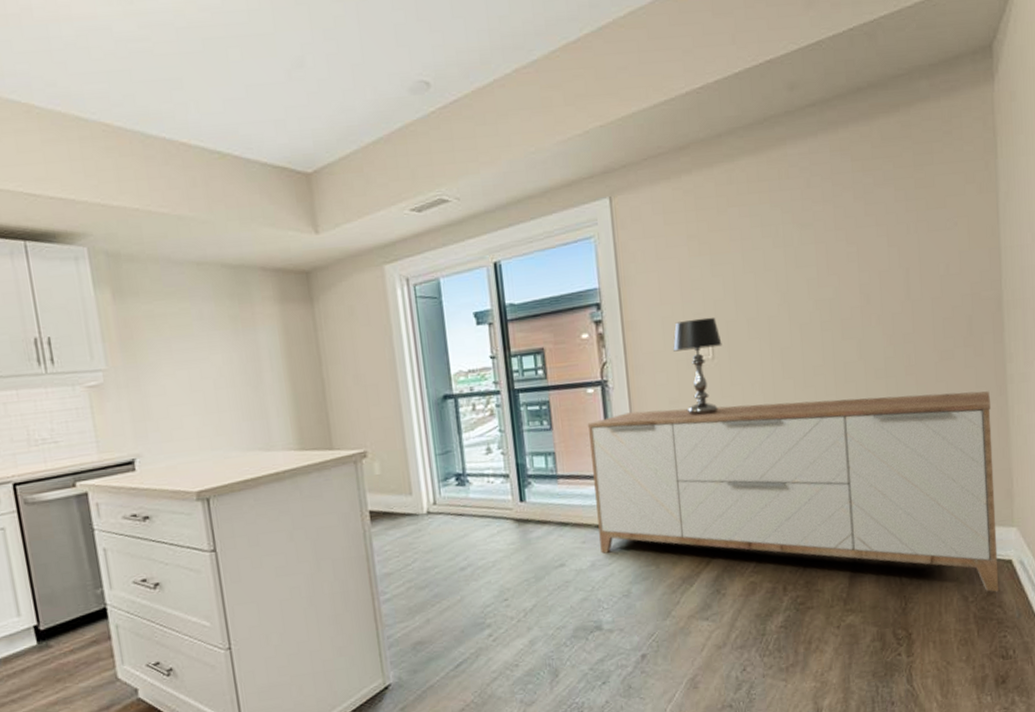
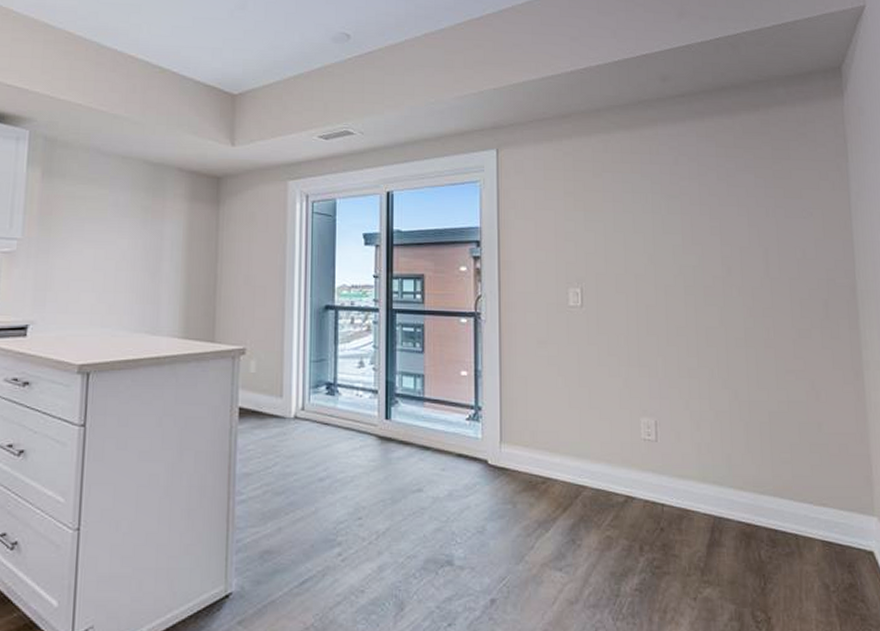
sideboard: present [587,391,999,592] -> none [458,346,862,584]
table lamp: present [673,317,722,416] -> none [545,267,591,358]

